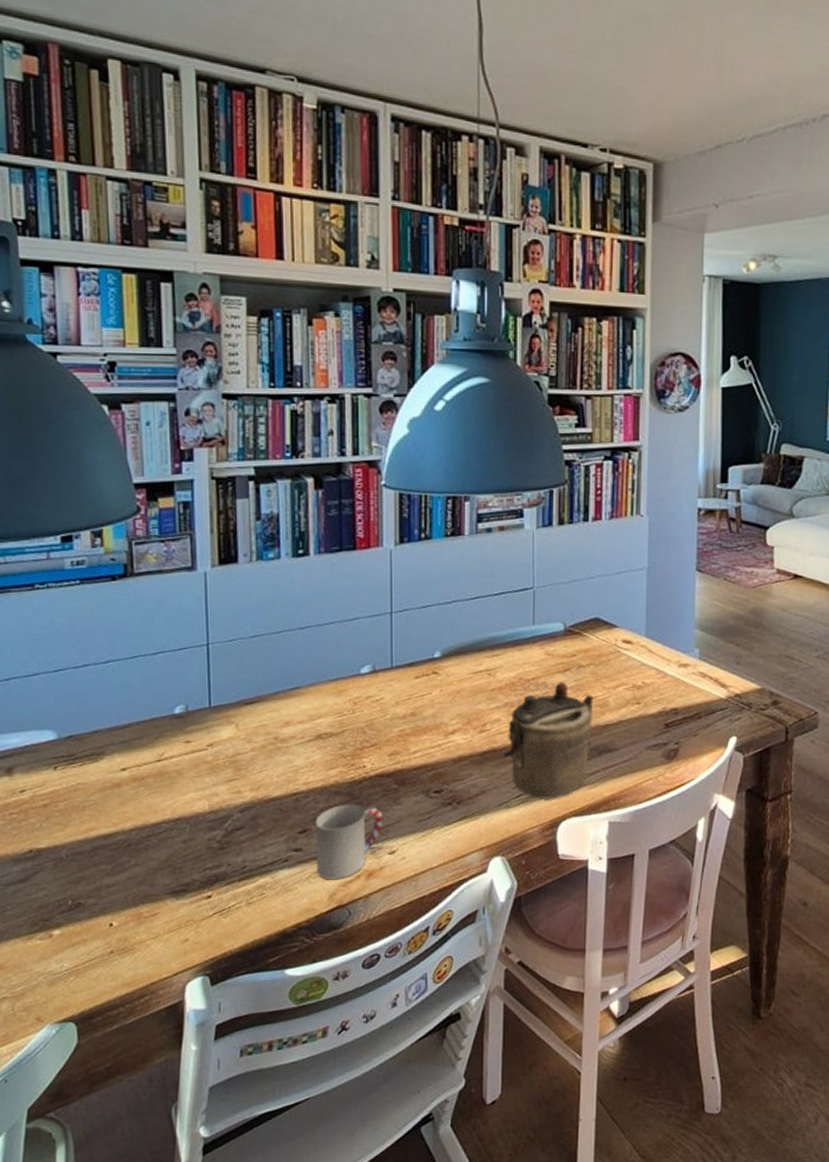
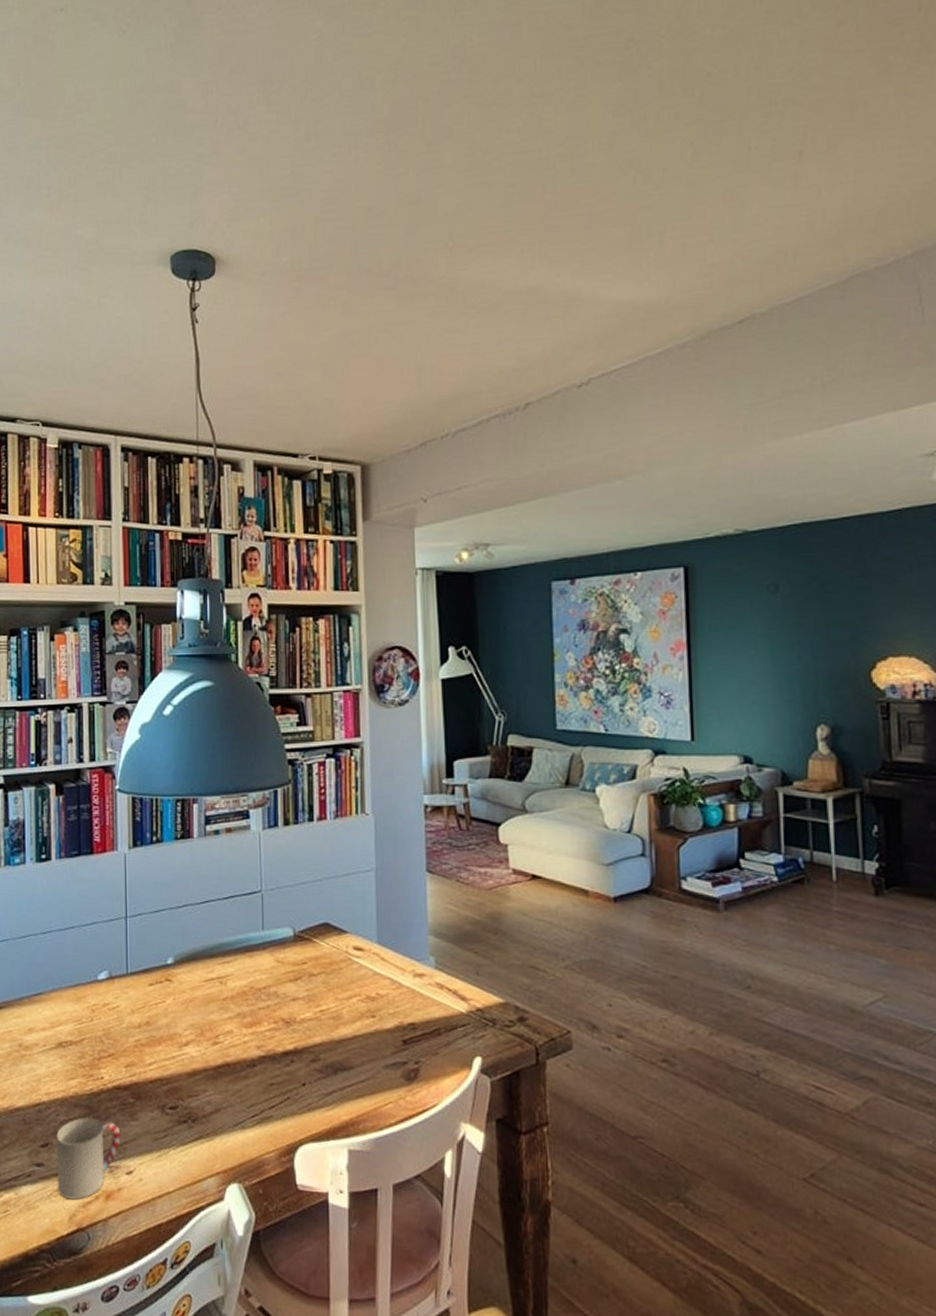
teapot: present [504,682,594,799] -> none [237,991,327,1121]

